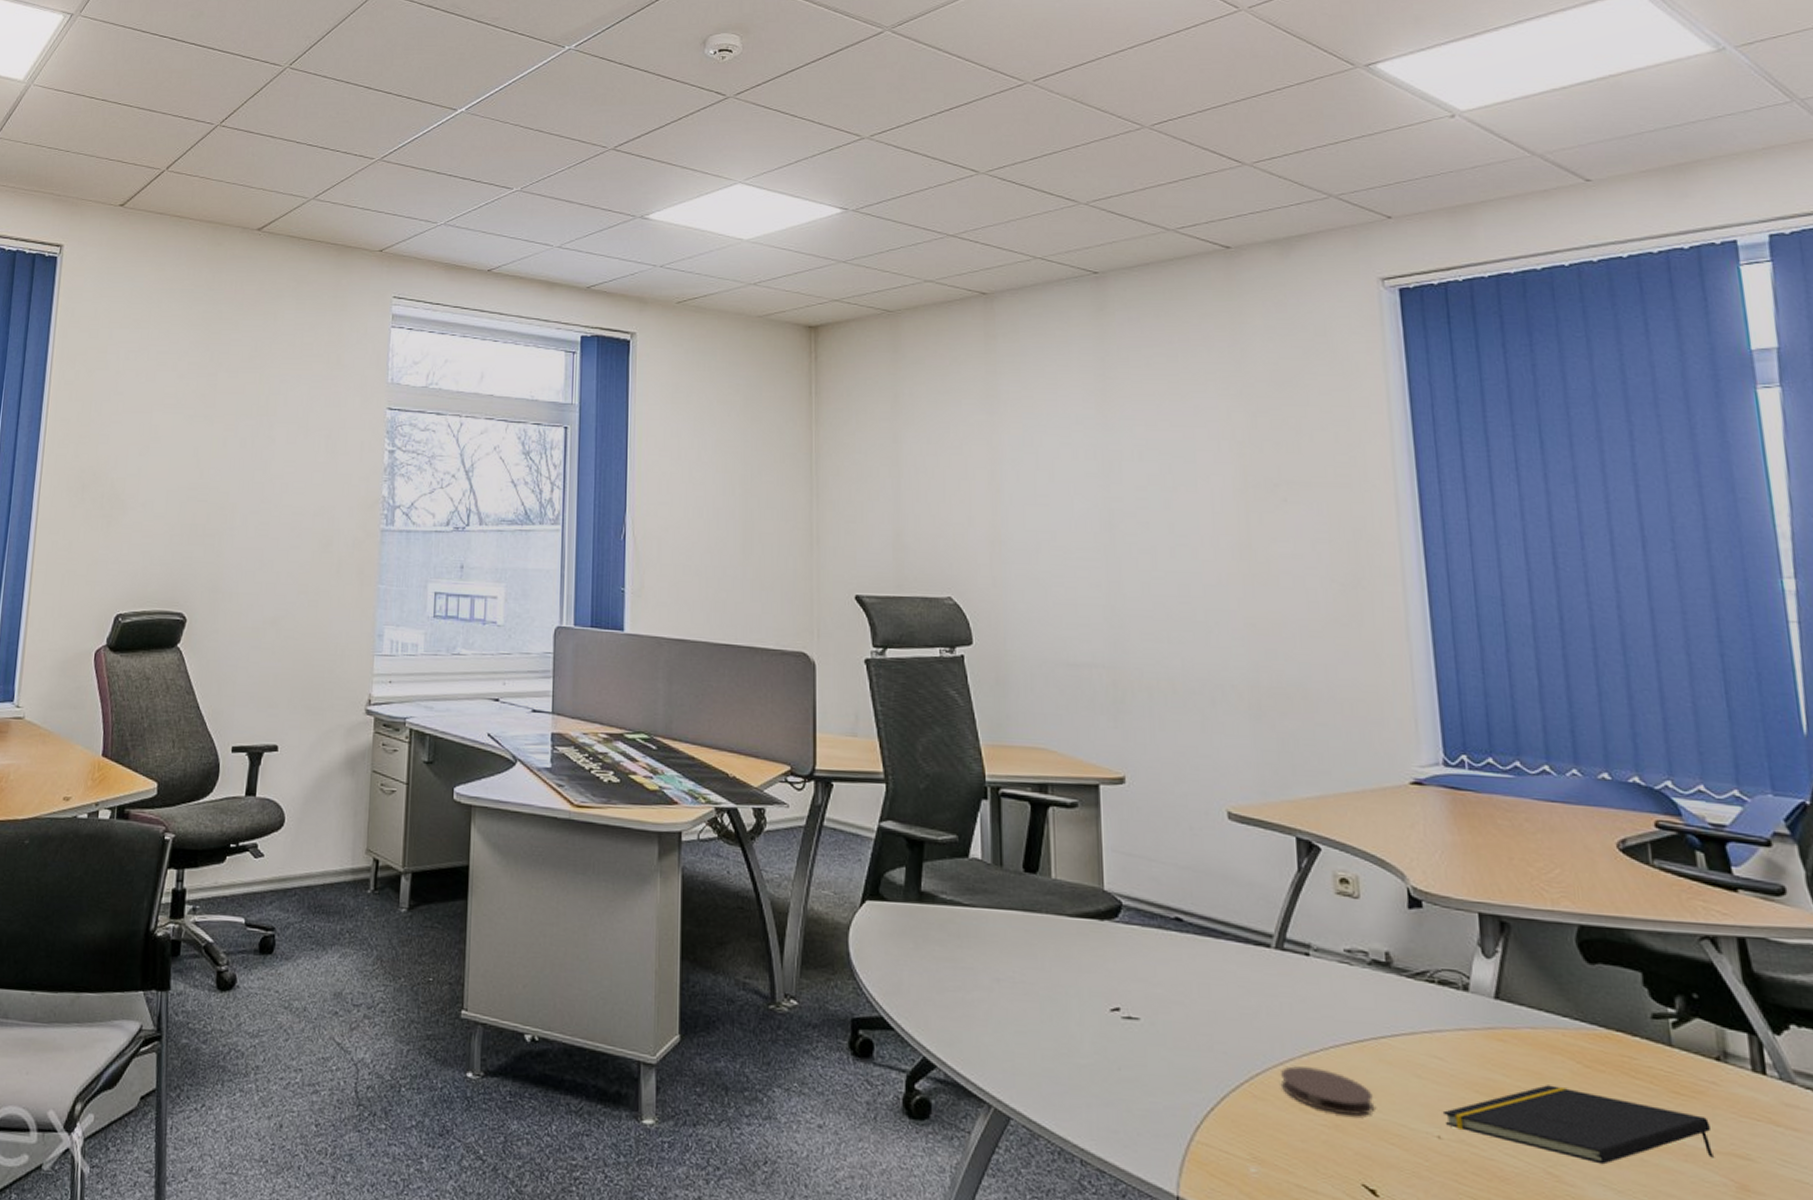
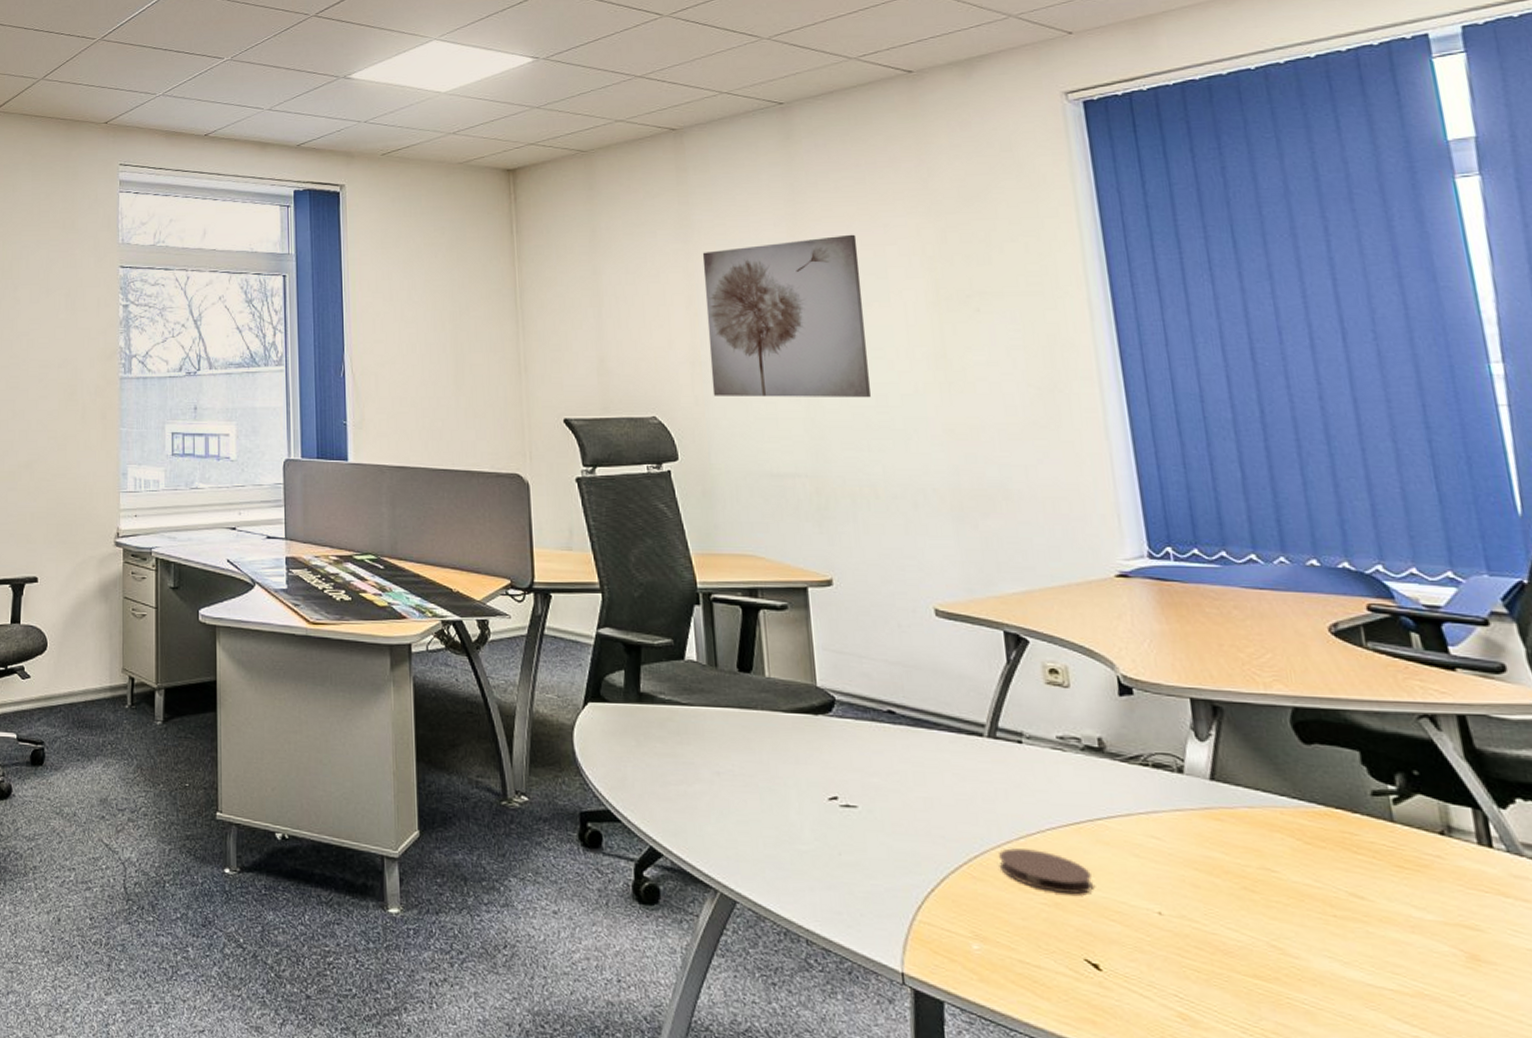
wall art: none [1007,414,1173,587] -> present [702,234,871,398]
notepad: present [1442,1085,1715,1165] -> none [1162,861,1443,937]

